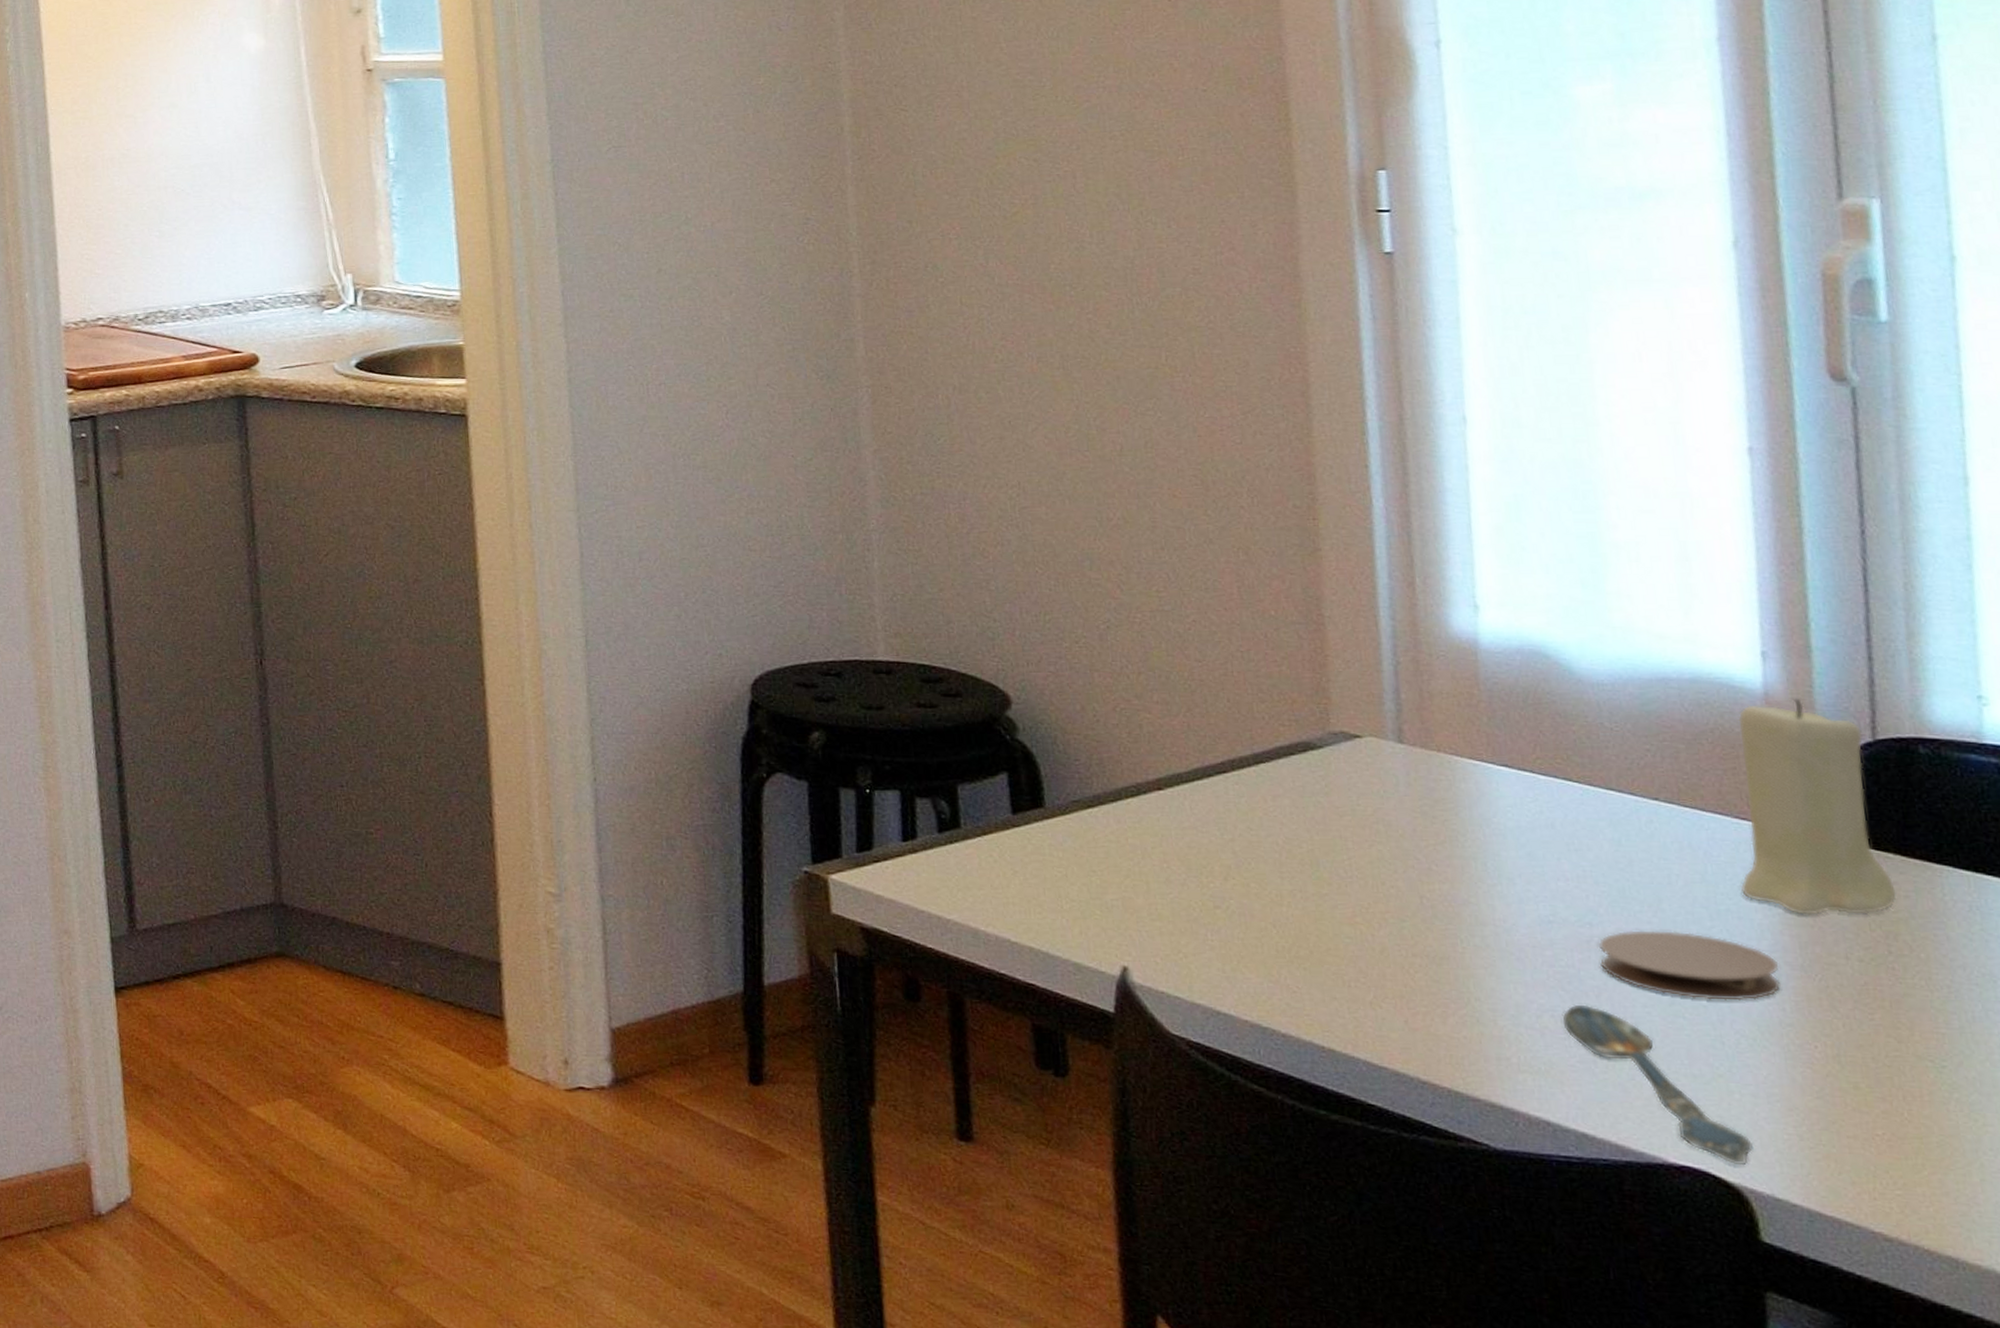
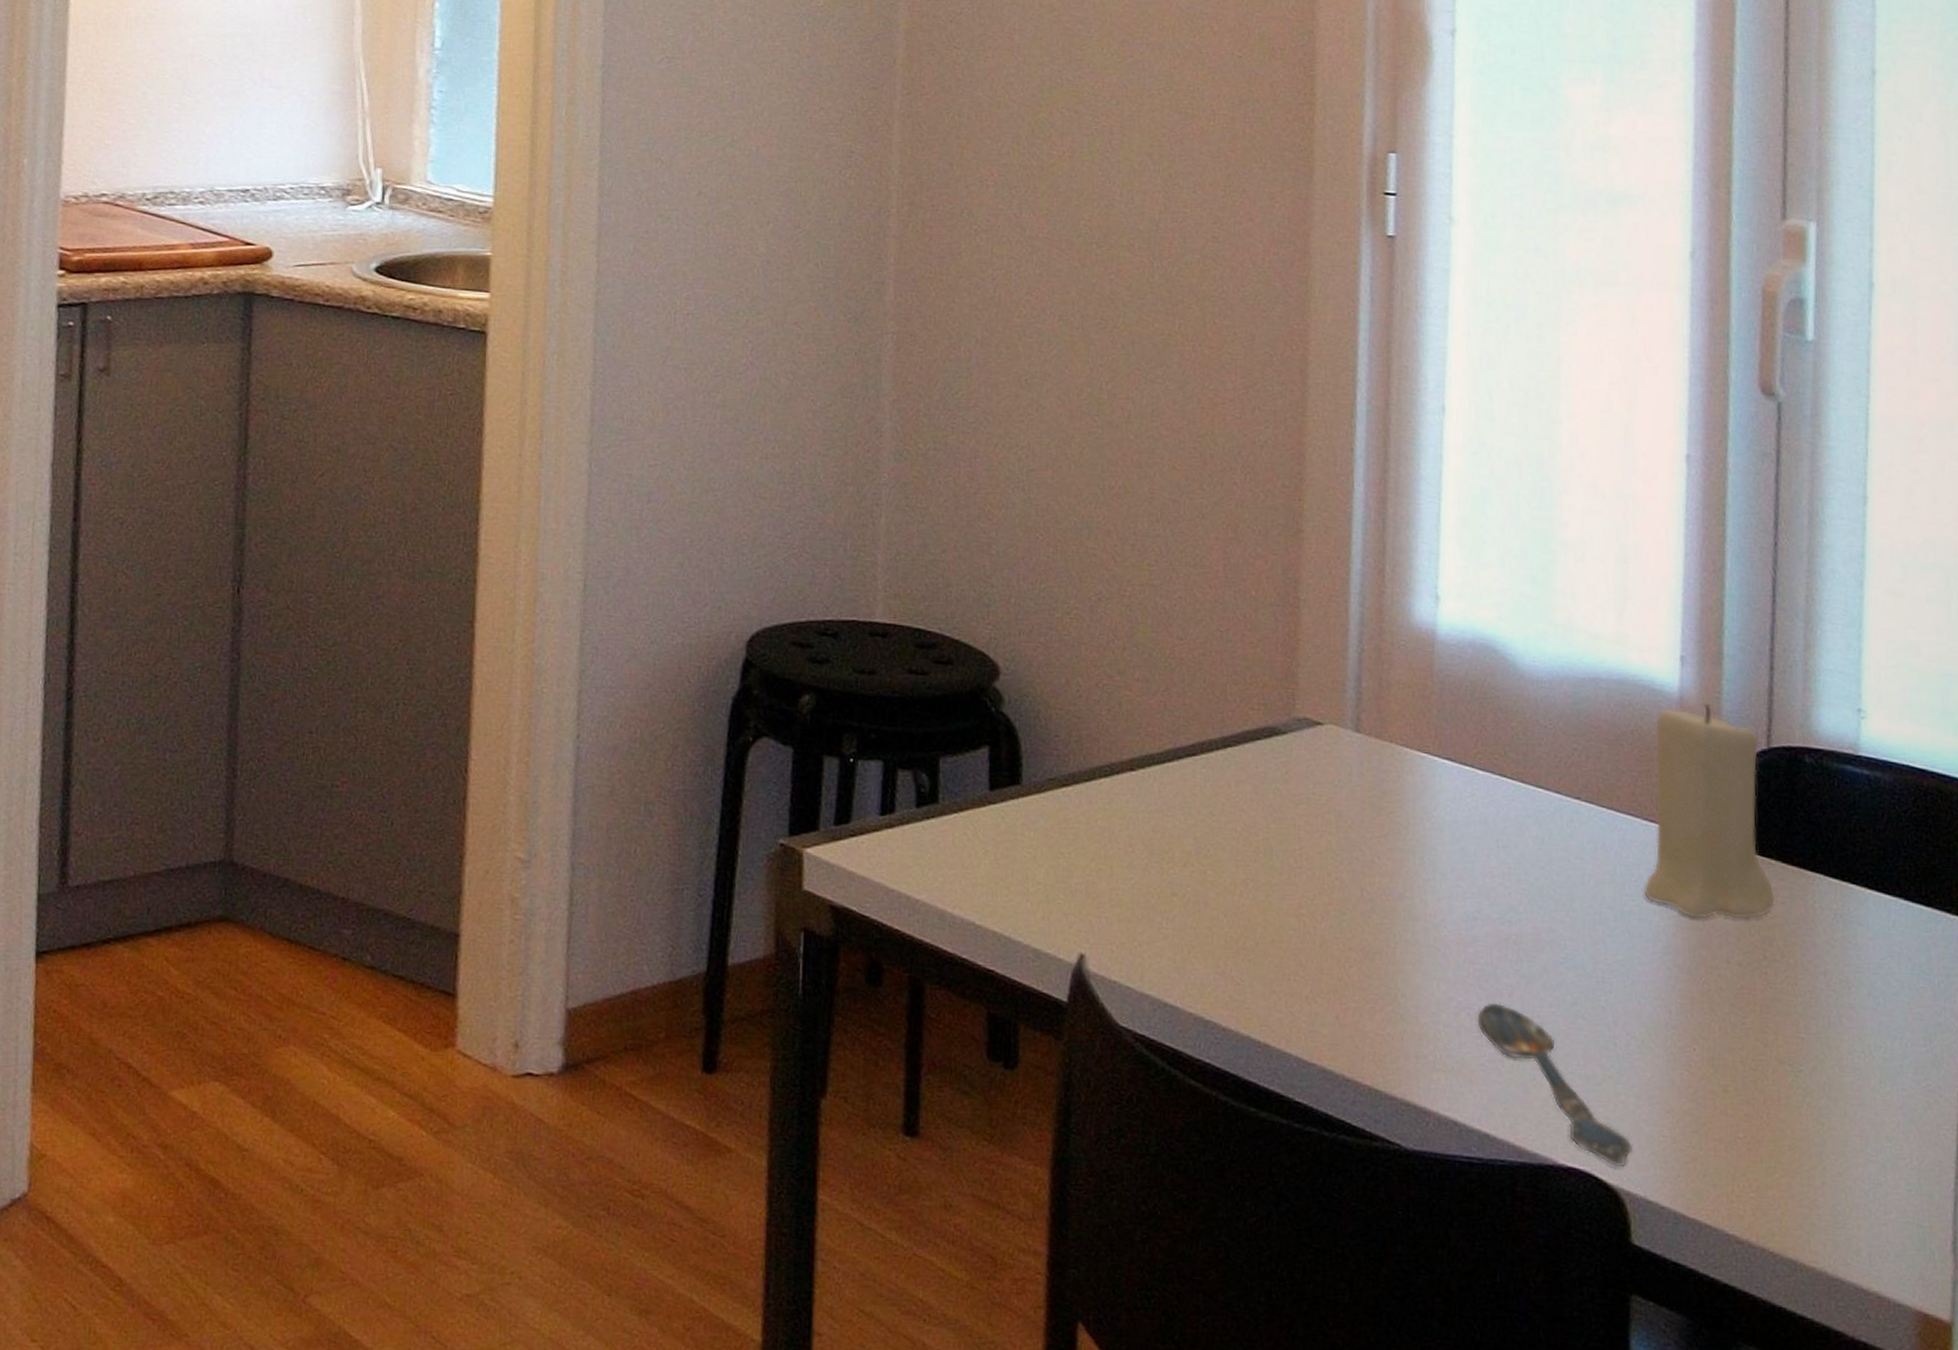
coaster: present [1598,930,1780,1001] -> none [1515,929,1669,1002]

